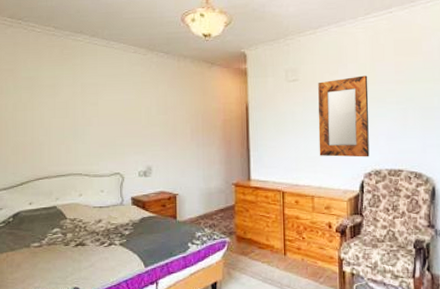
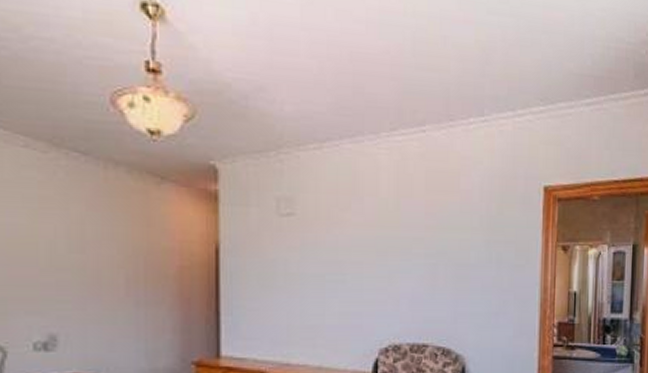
home mirror: present [318,75,370,158] -> none [321,215,390,327]

